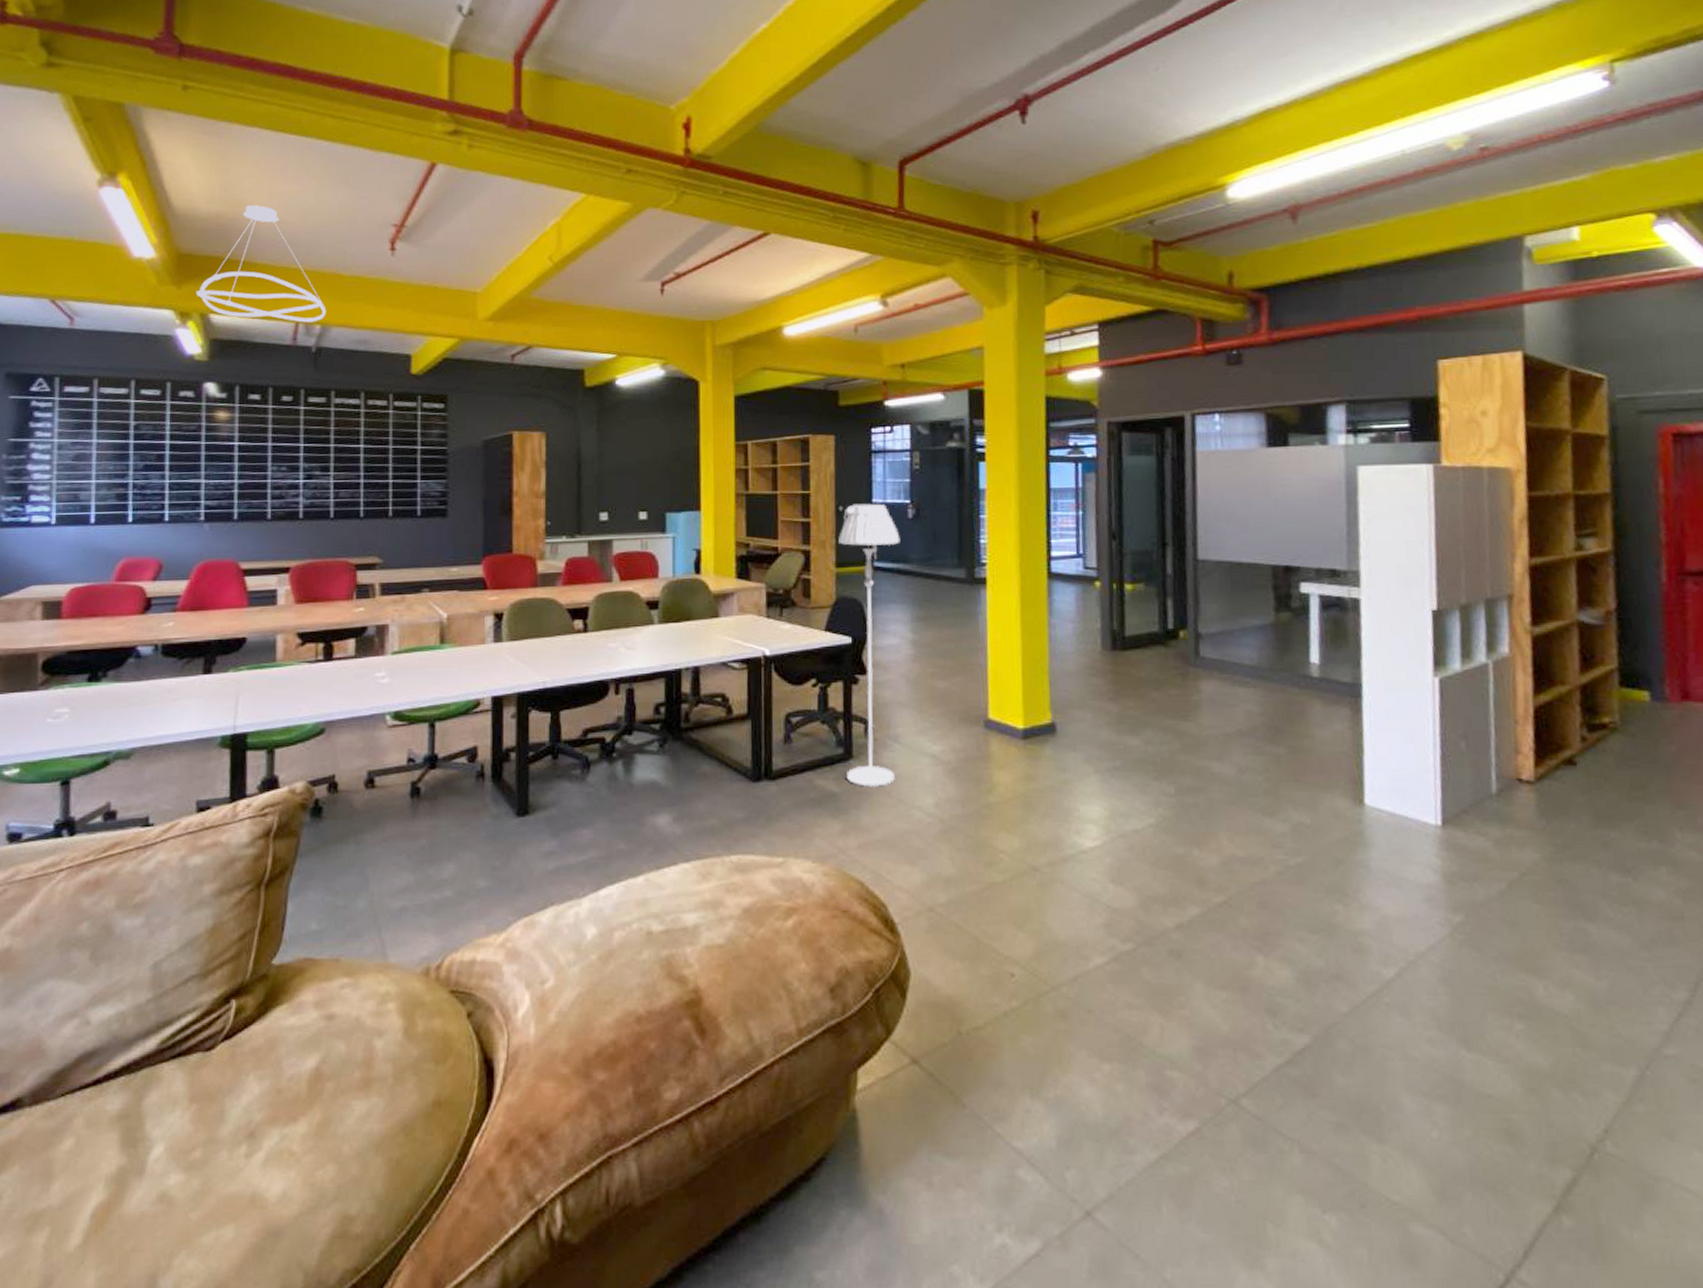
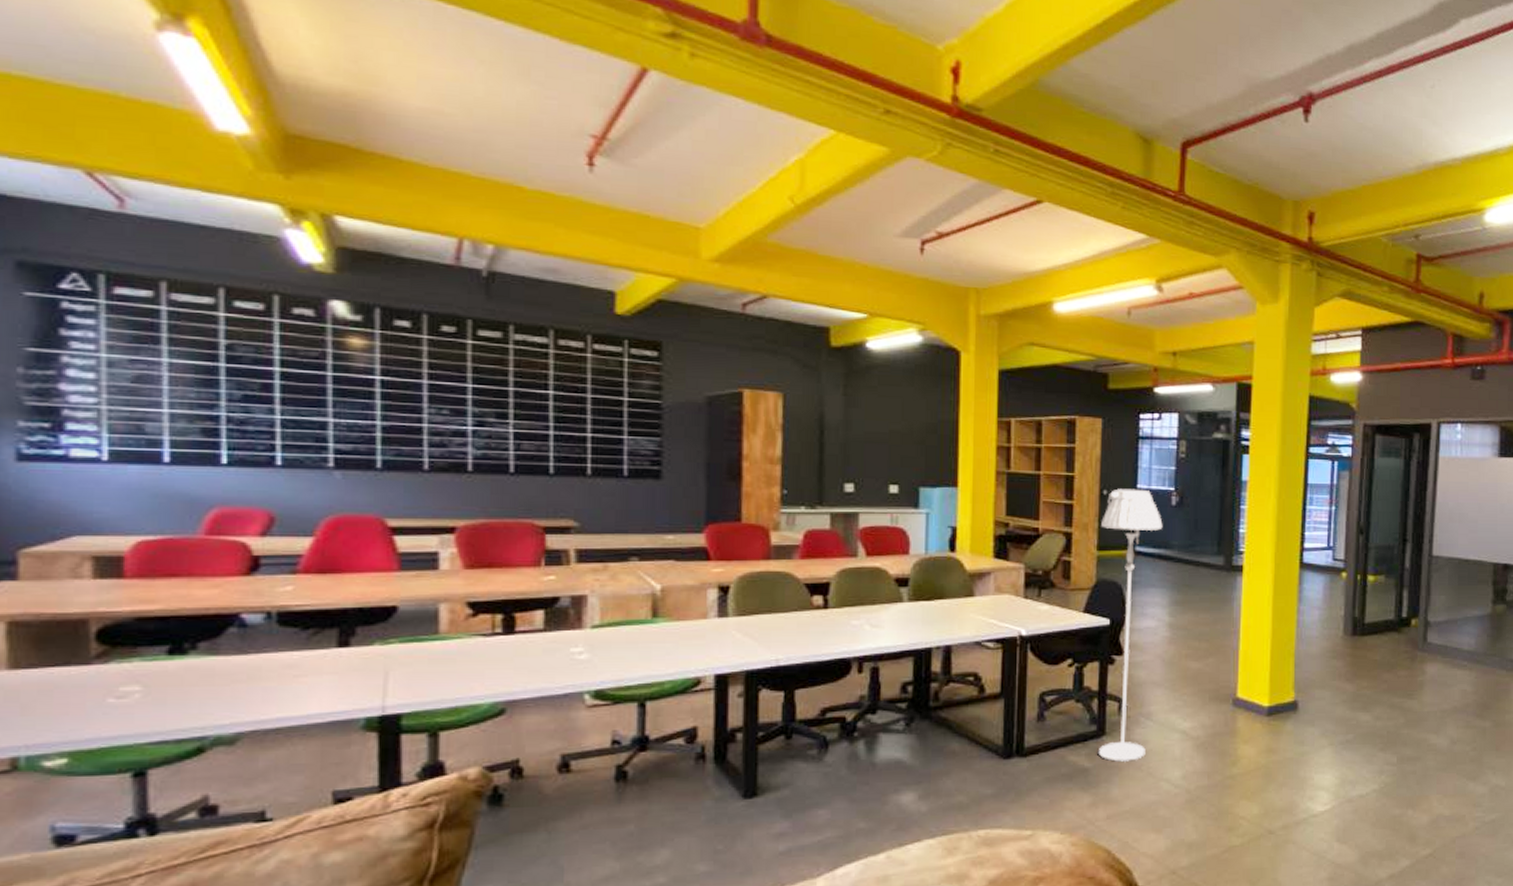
ceiling light fixture: present [196,205,327,323] -> none [313,85,502,241]

